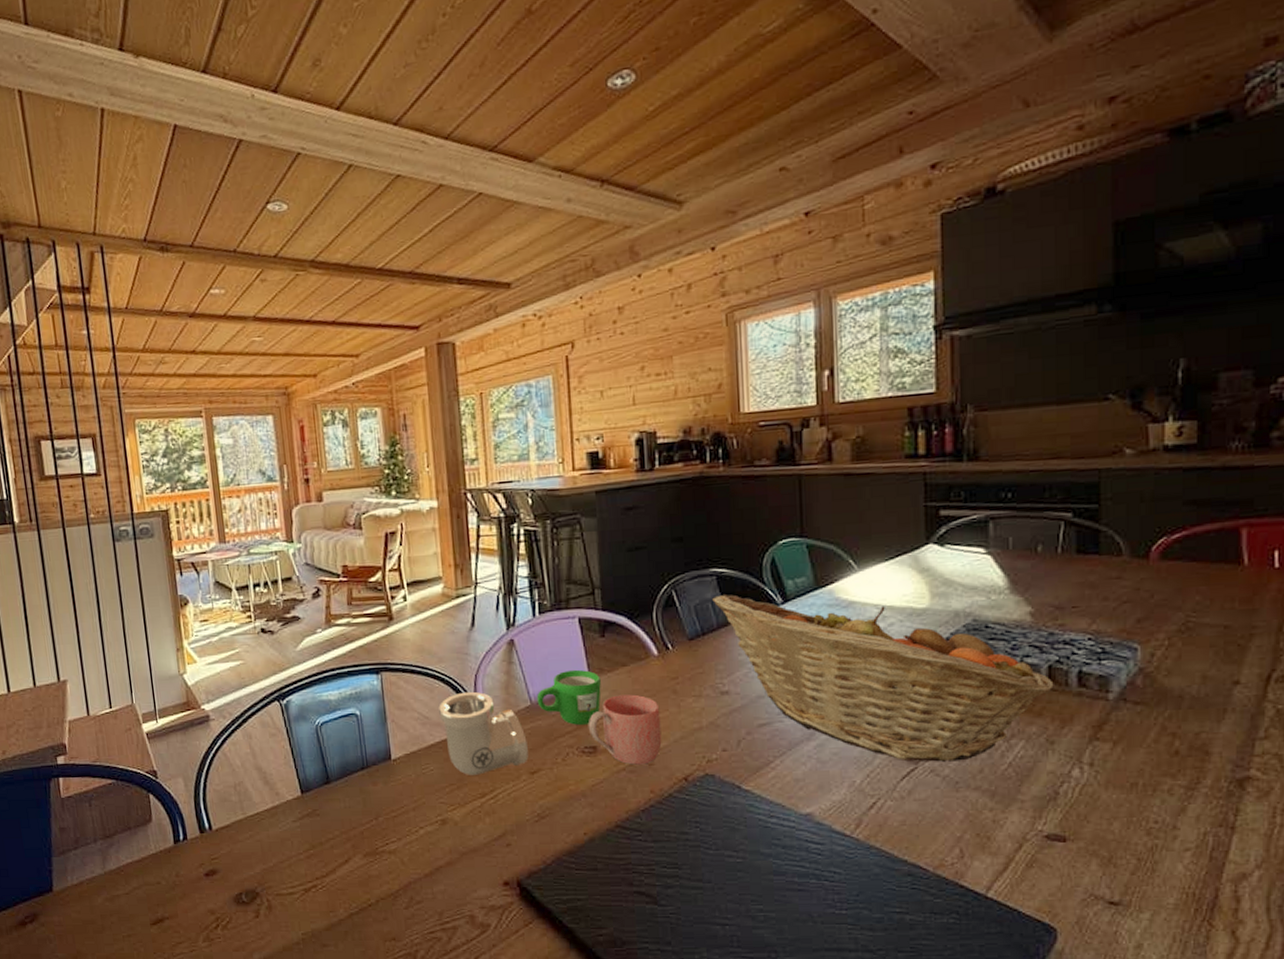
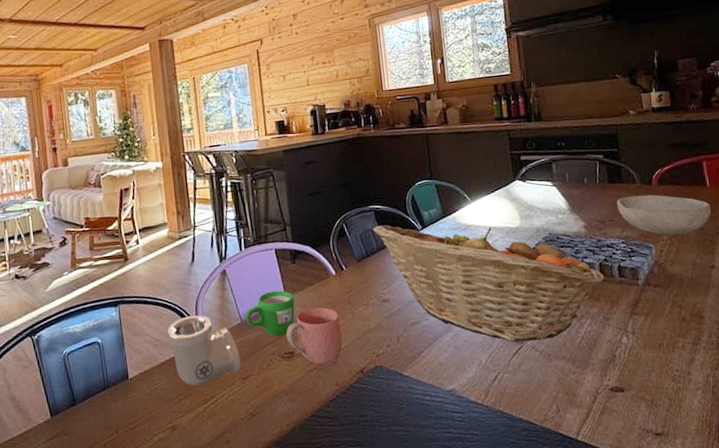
bowl: none [1087,573,1245,634] -> present [616,194,711,235]

